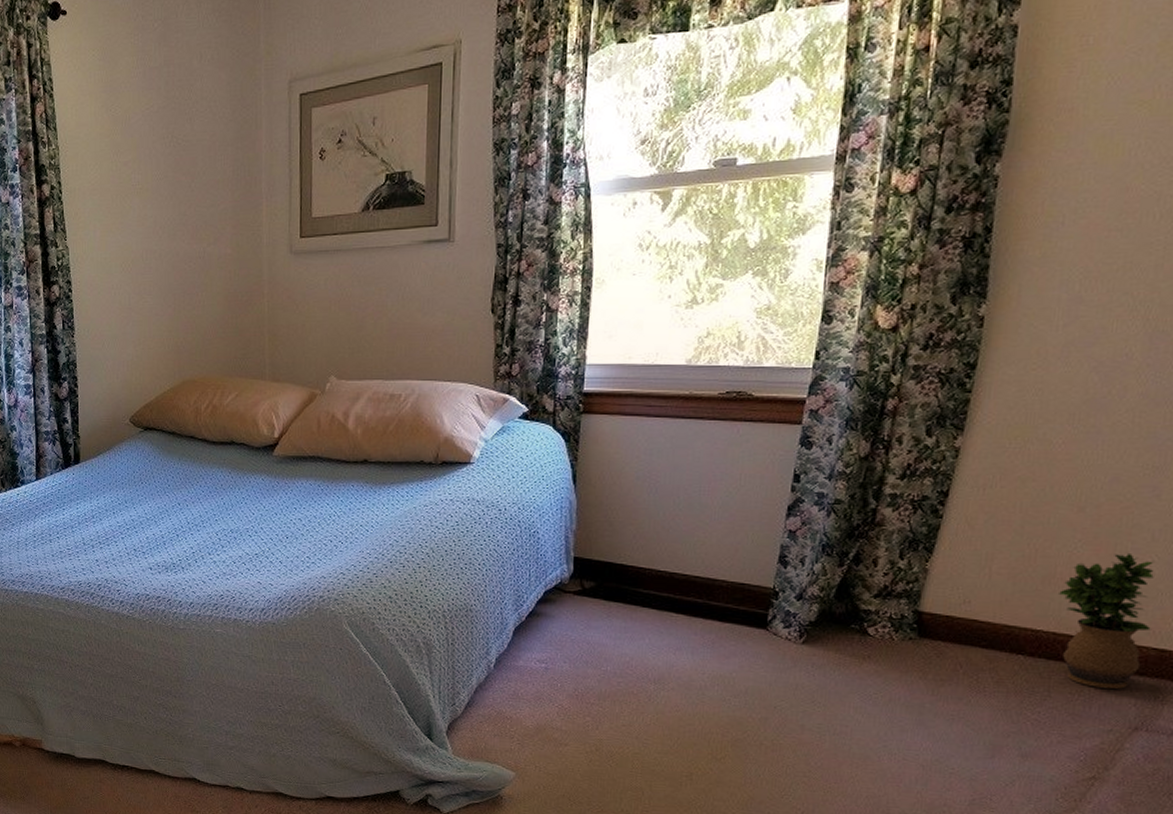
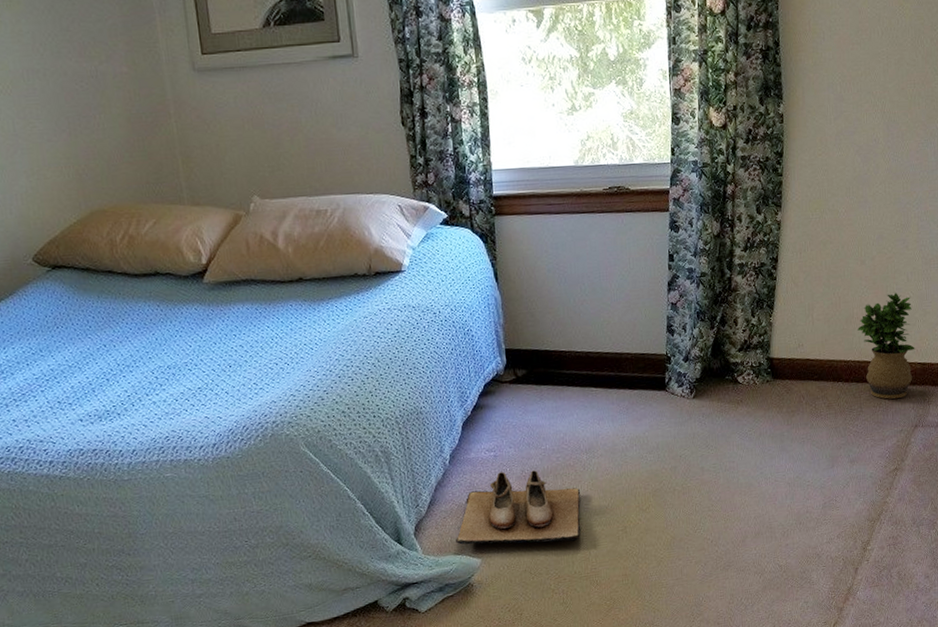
shoe: none [490,686,640,776] -> present [456,470,581,545]

